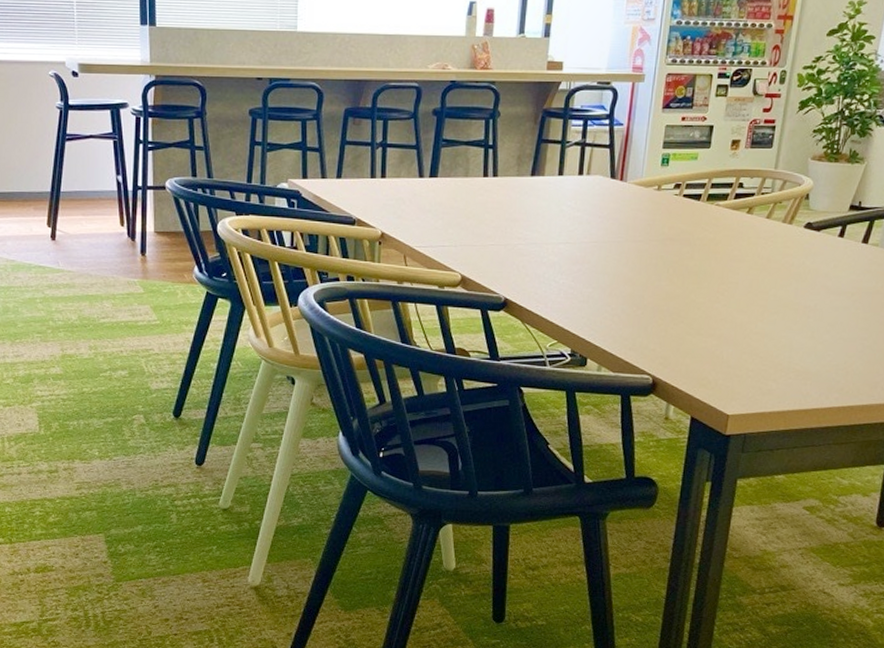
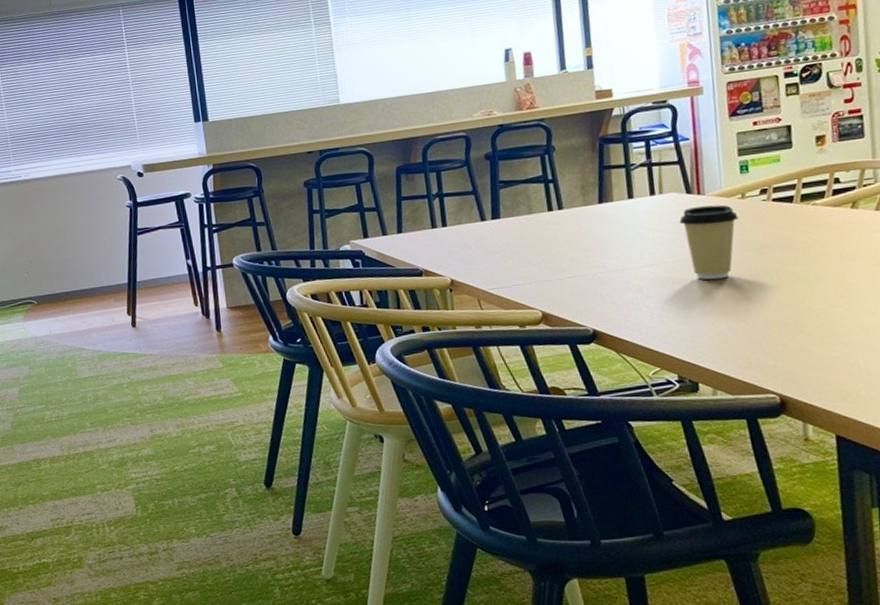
coffee cup: none [599,192,651,265] -> present [679,205,739,280]

